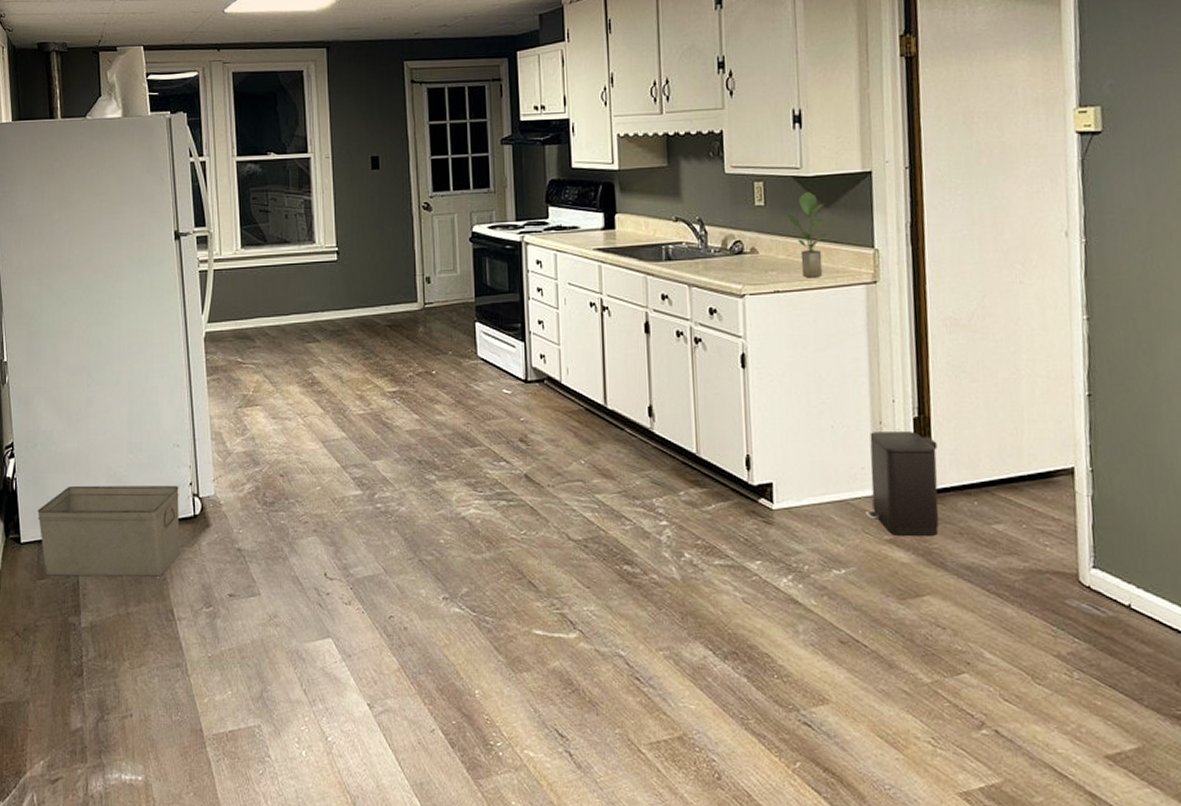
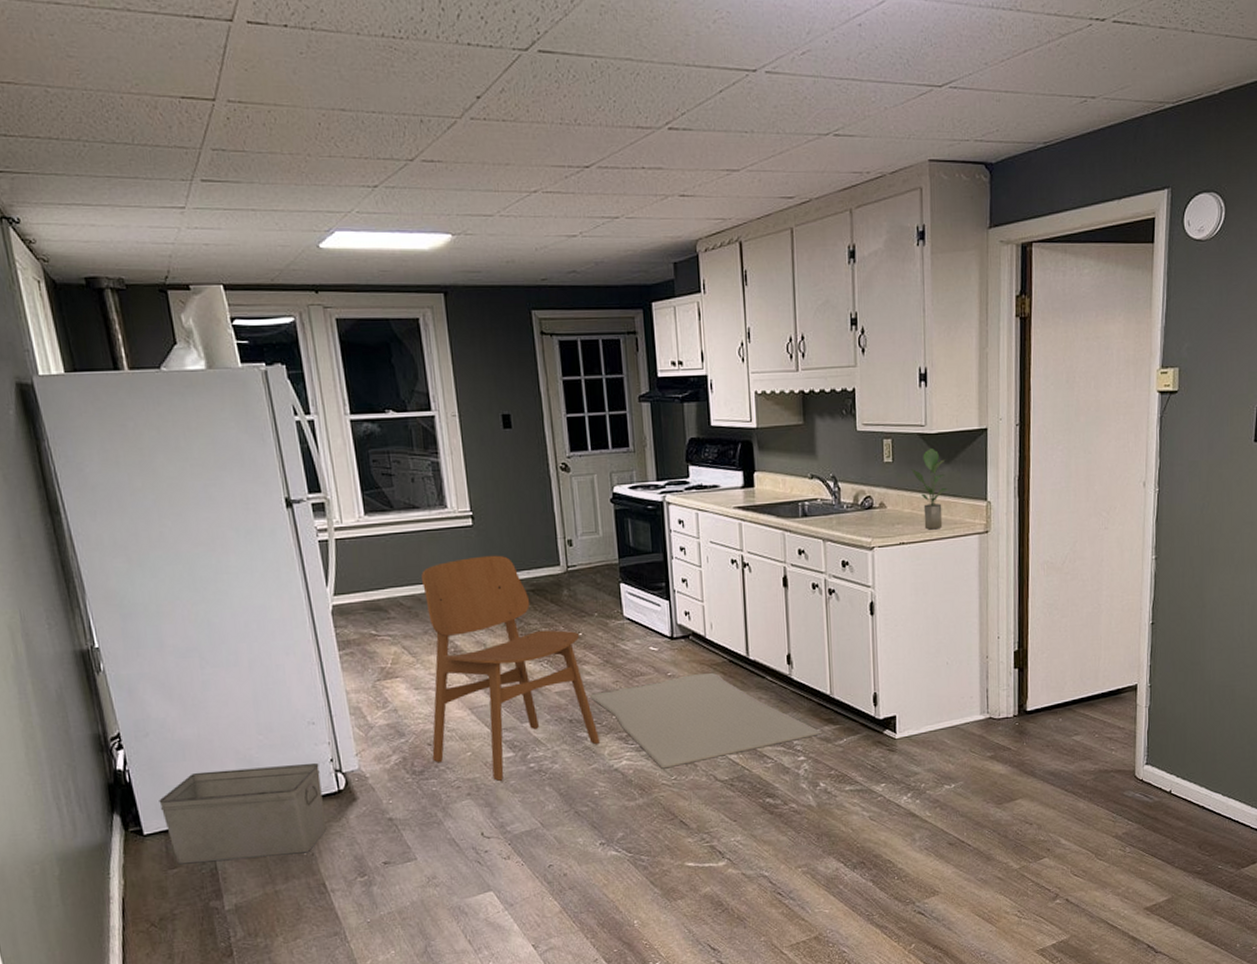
dining chair: none [283,290,449,519] -> present [422,555,601,781]
floor mat: none [440,421,688,521] -> present [590,673,823,769]
pedal bin: present [865,432,939,536] -> none [972,663,1032,752]

